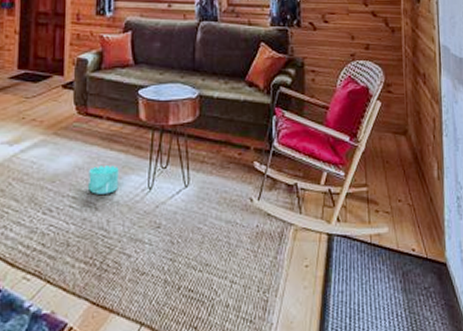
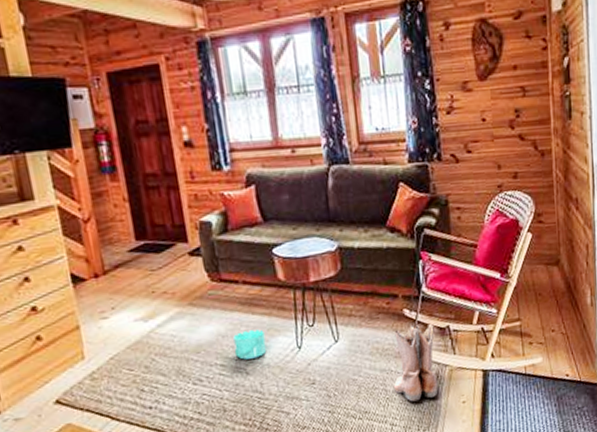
boots: none [236,179,282,259] -> present [393,323,438,402]

